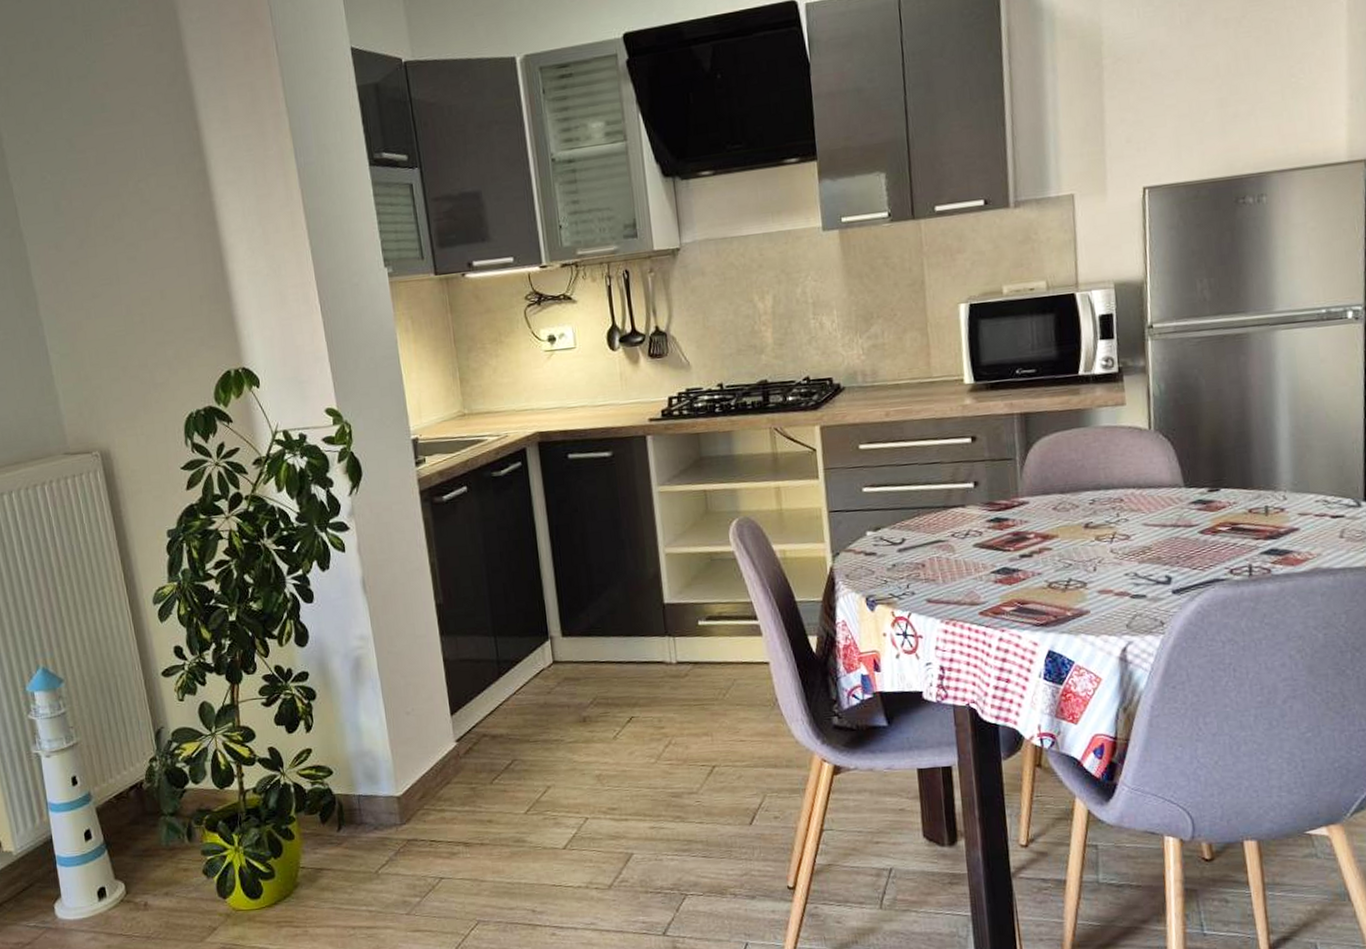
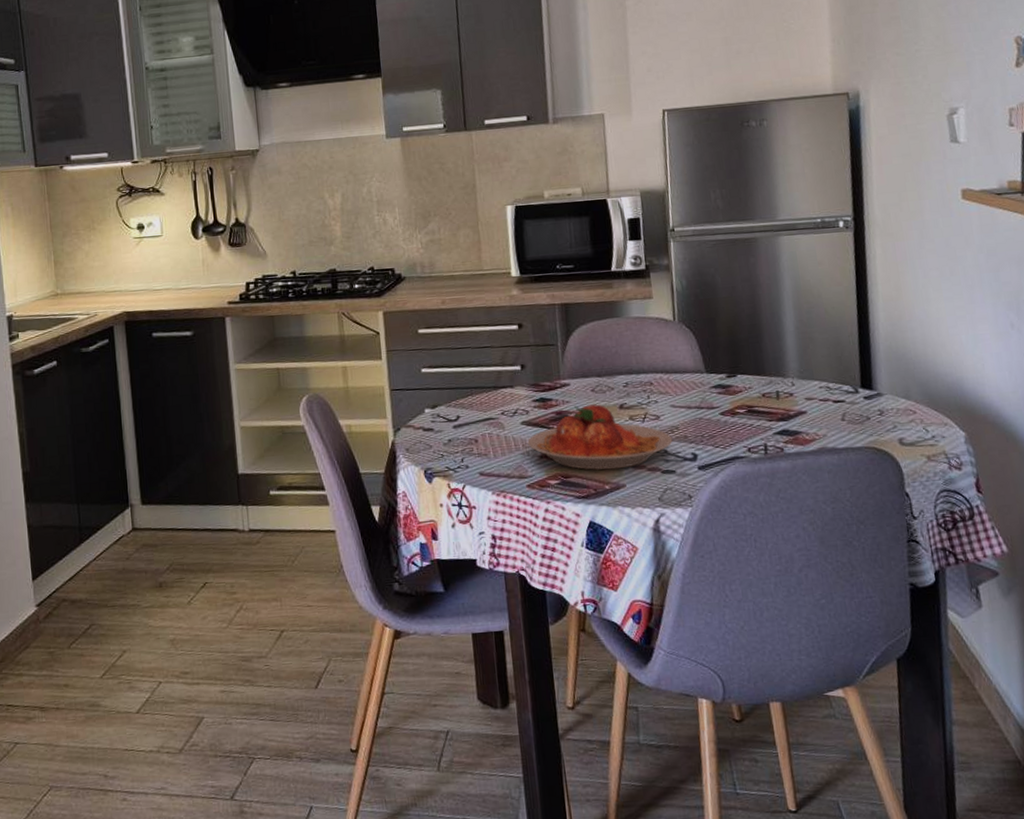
plate: none [980,523,1144,595] -> present [527,404,673,470]

